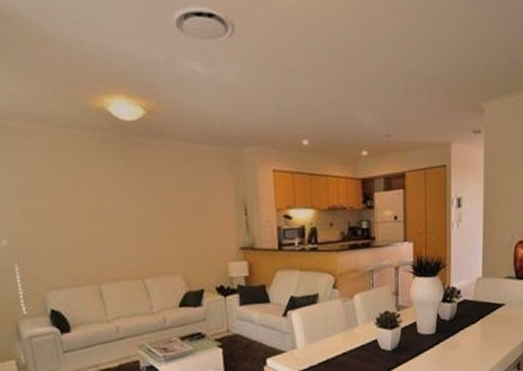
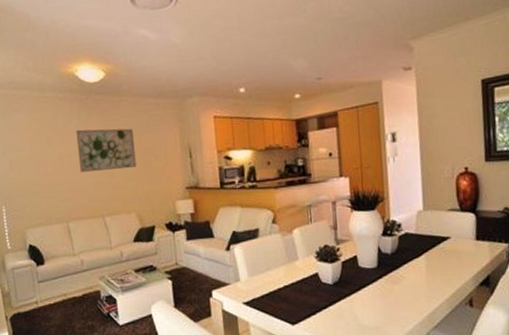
wall art: none [108,176,183,227] -> present [76,128,136,172]

